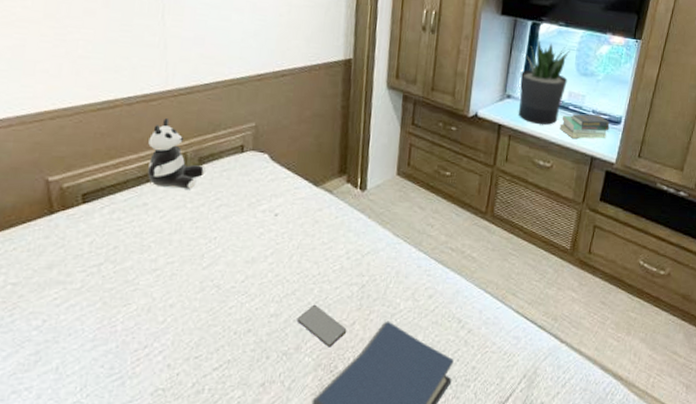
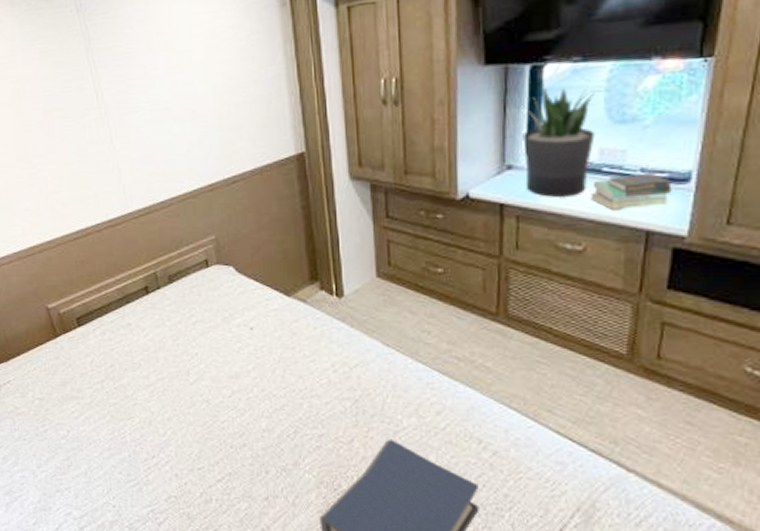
stuffed animal: present [148,118,206,189] -> none [121,241,176,308]
smartphone: present [296,304,347,347] -> none [290,420,346,465]

